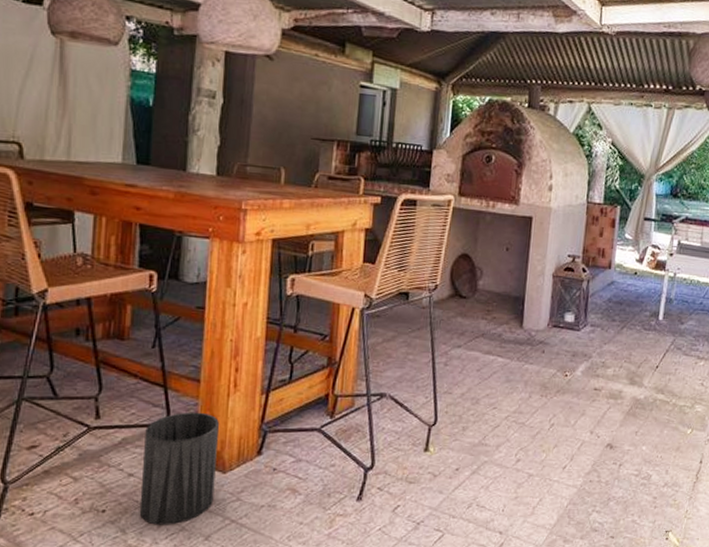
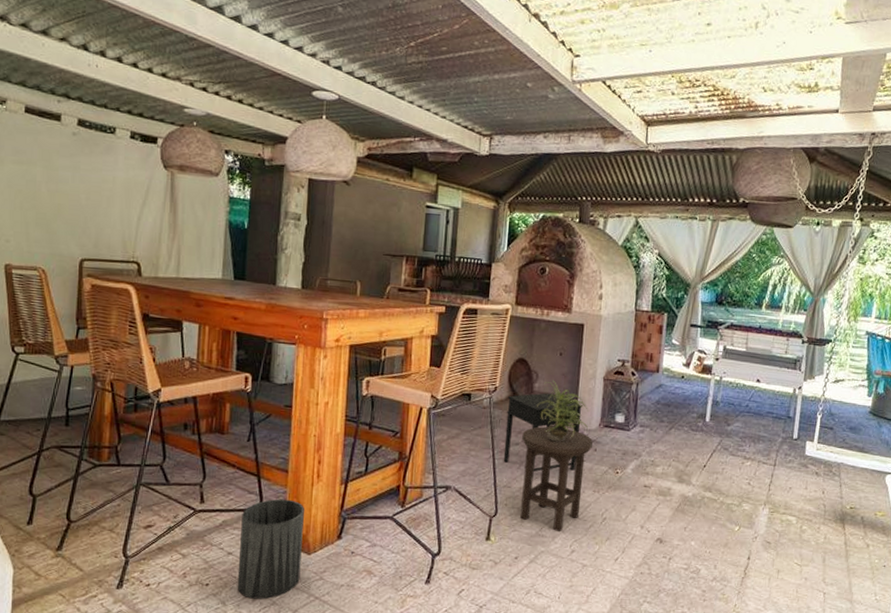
side table: none [444,291,530,382] -> present [503,393,583,478]
stool: none [462,327,541,441] -> present [520,426,594,533]
potted plant: none [481,277,537,344] -> present [537,380,589,442]

